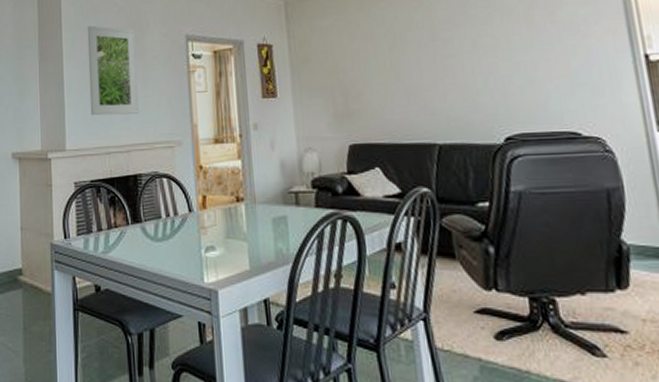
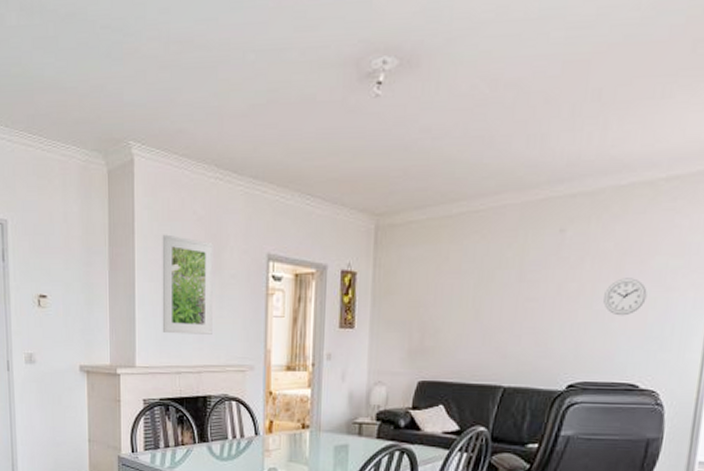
wall clock: none [521,28,565,66] -> present [603,278,647,316]

